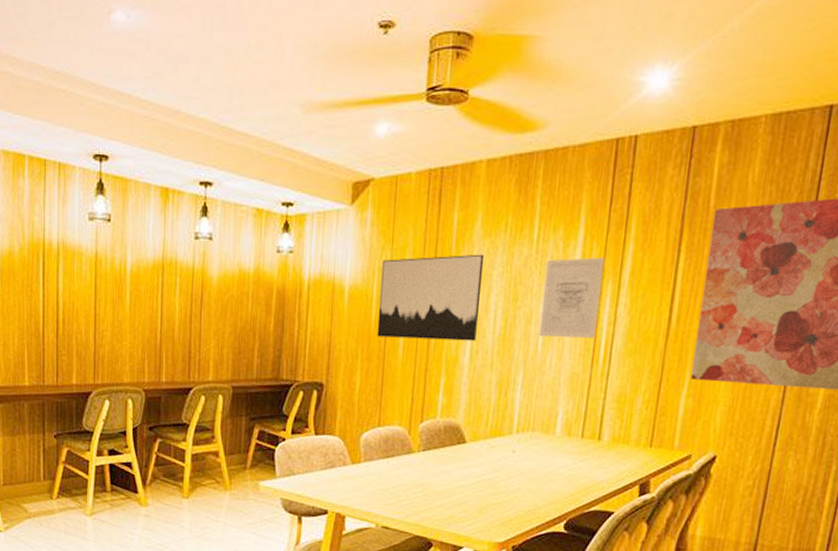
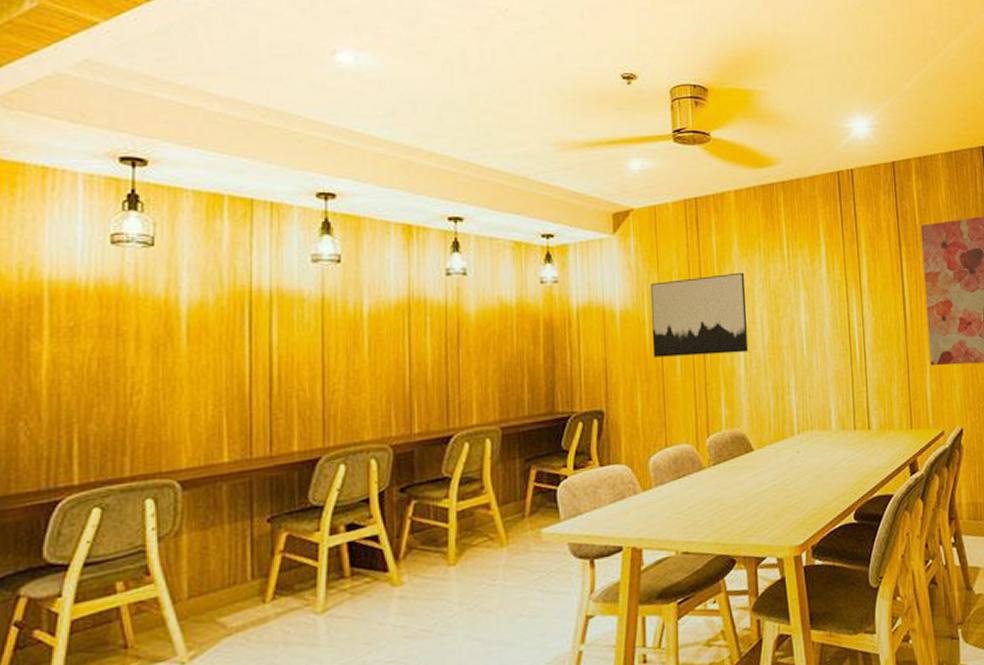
wall art: present [539,257,605,338] -> none [799,269,849,342]

